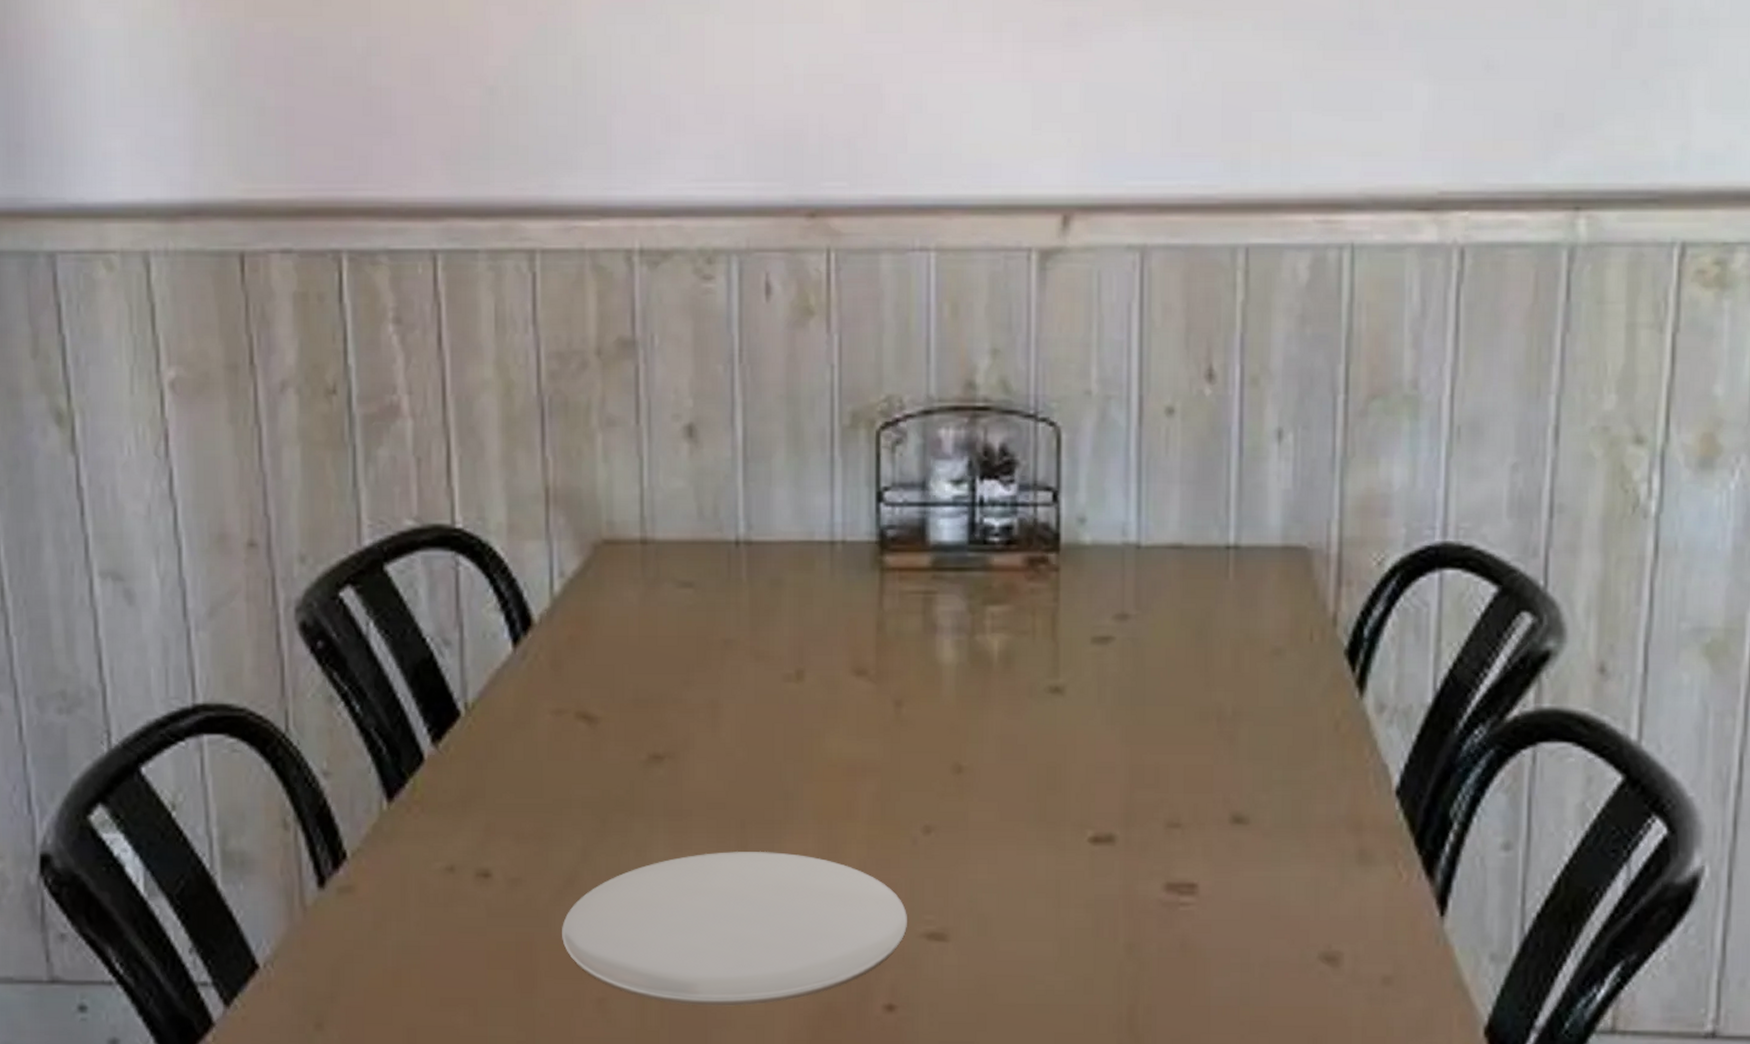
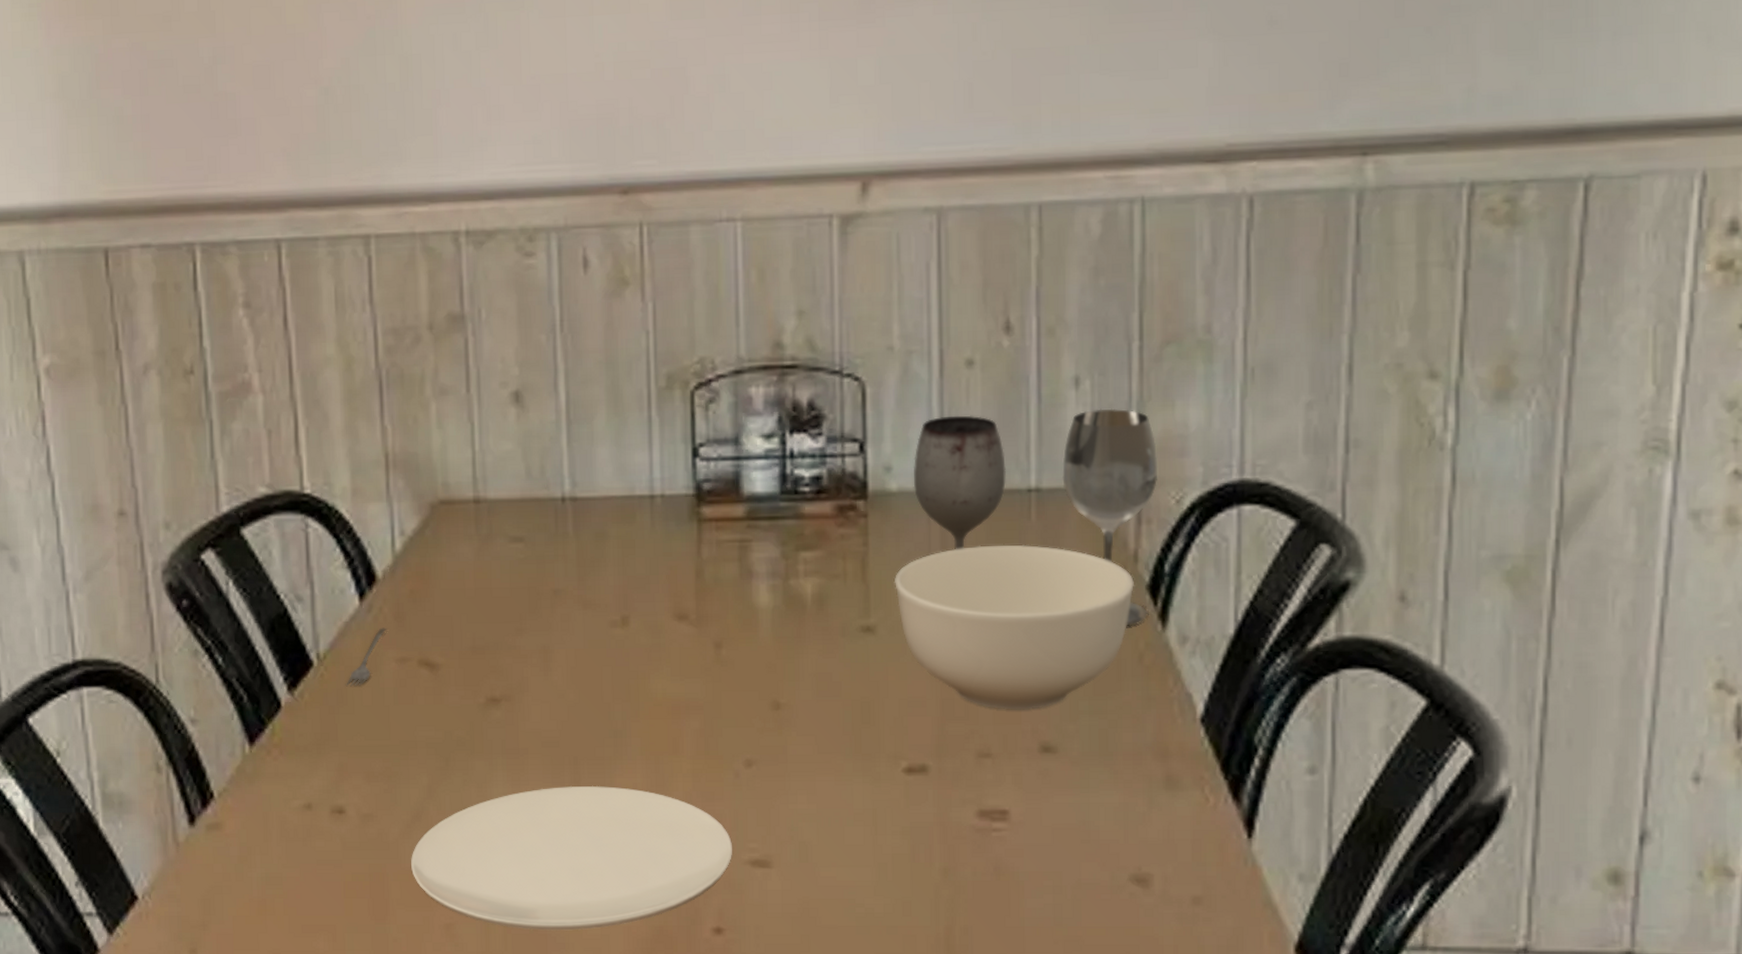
fork: none [496,676,542,740] -> present [346,628,387,687]
bowl: none [1084,604,1333,778] -> present [894,545,1135,710]
wineglass: none [1107,464,1359,692] -> present [913,408,1157,626]

